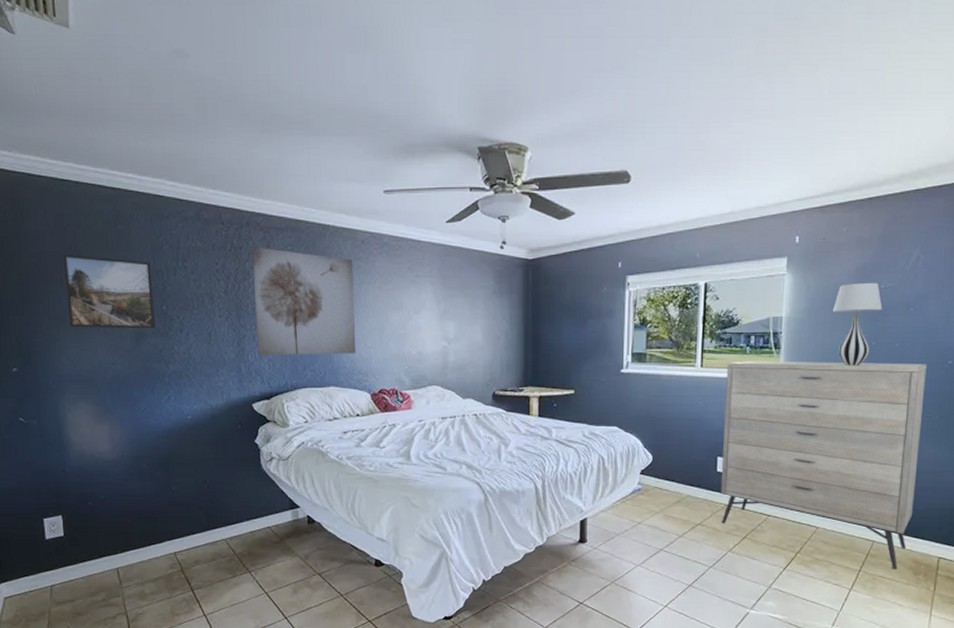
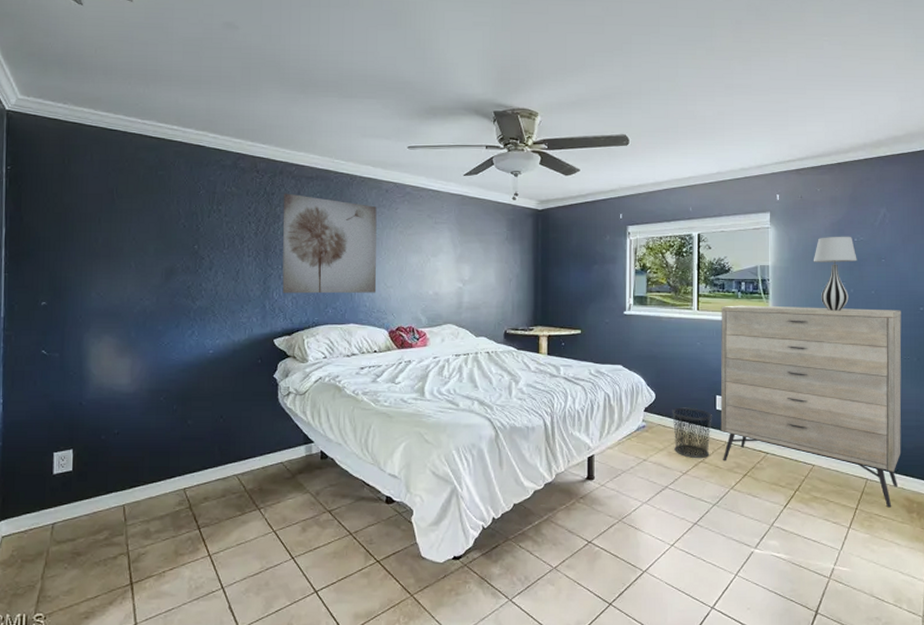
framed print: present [62,254,156,329] -> none [102,196,188,267]
waste bin: none [670,469,713,522] -> present [672,407,713,459]

